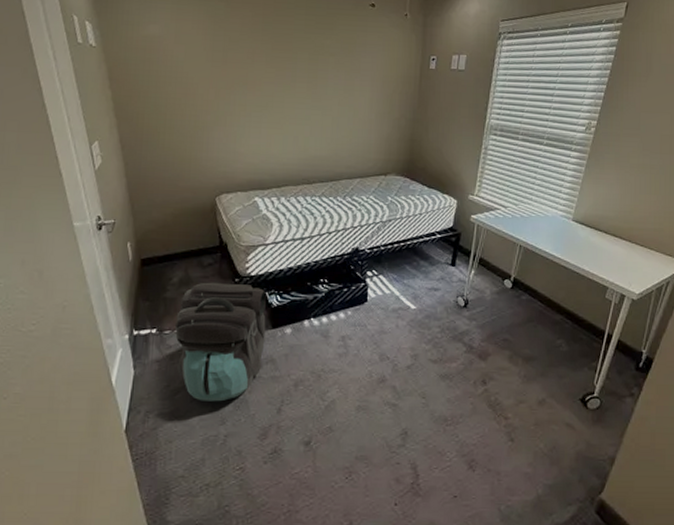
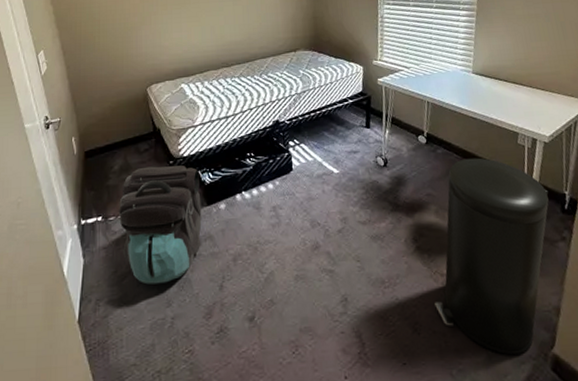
pedal bin: none [494,307,626,497] -> present [435,158,549,356]

